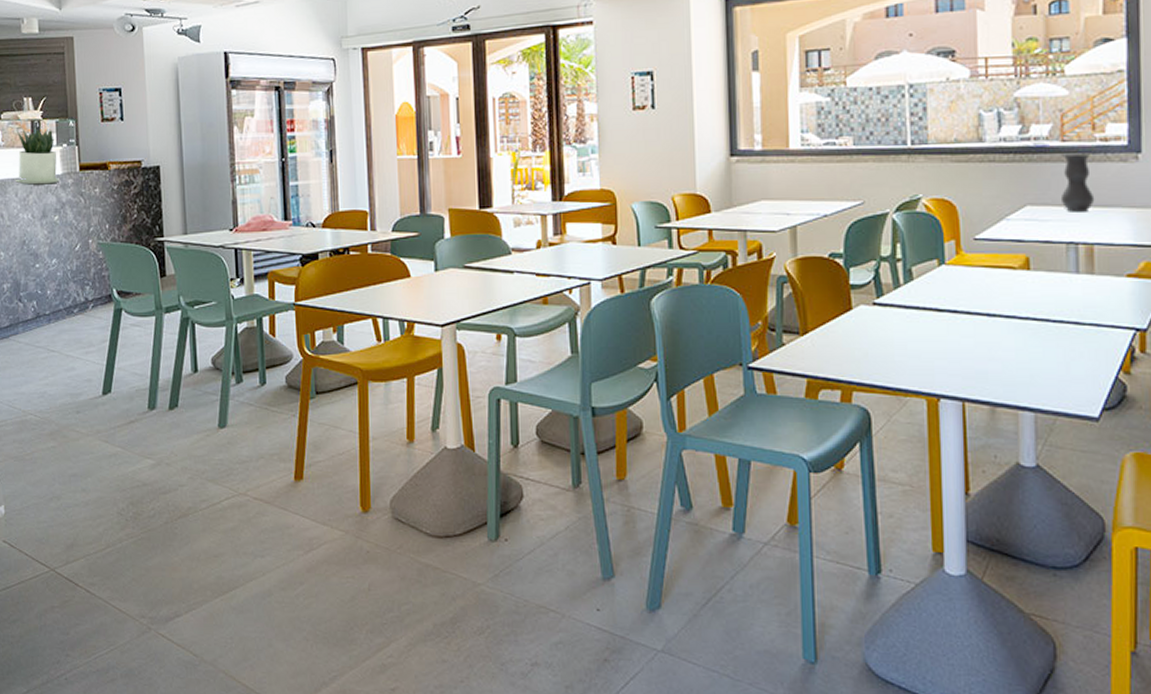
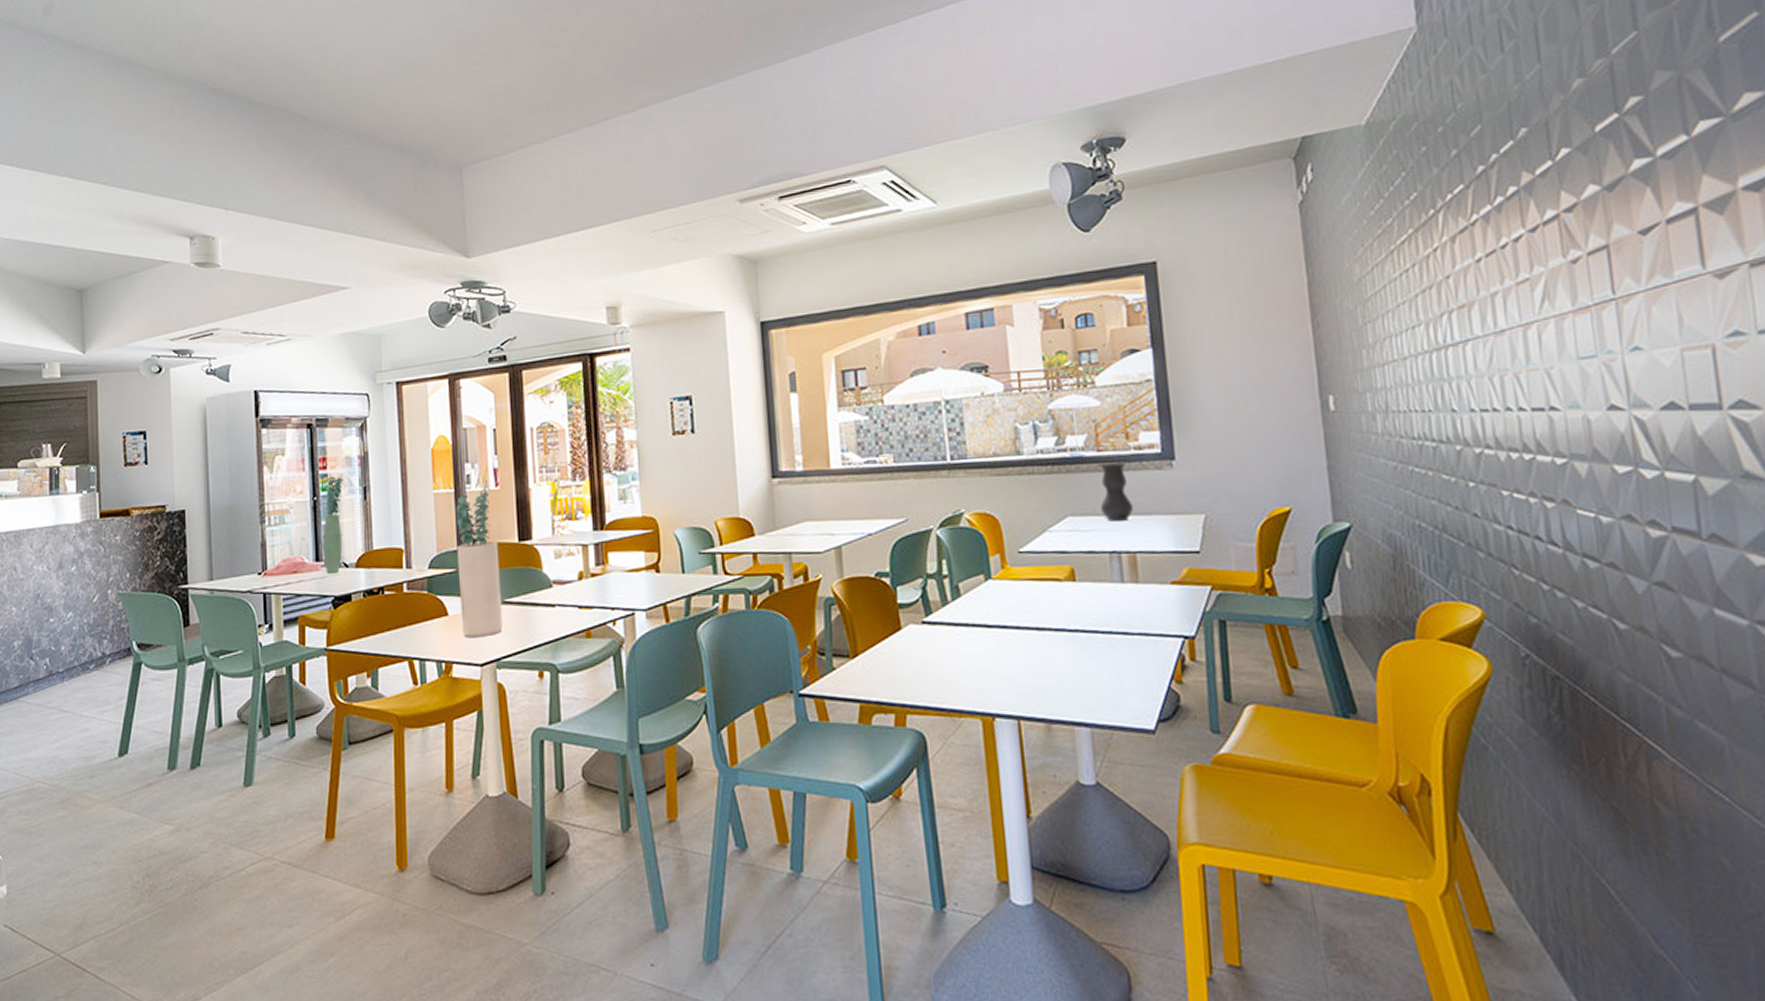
planter: present [14,128,60,185] -> none [30,475,79,535]
vase: none [290,135,311,234] -> present [322,473,344,575]
vase: none [418,147,462,300] -> present [455,479,502,638]

